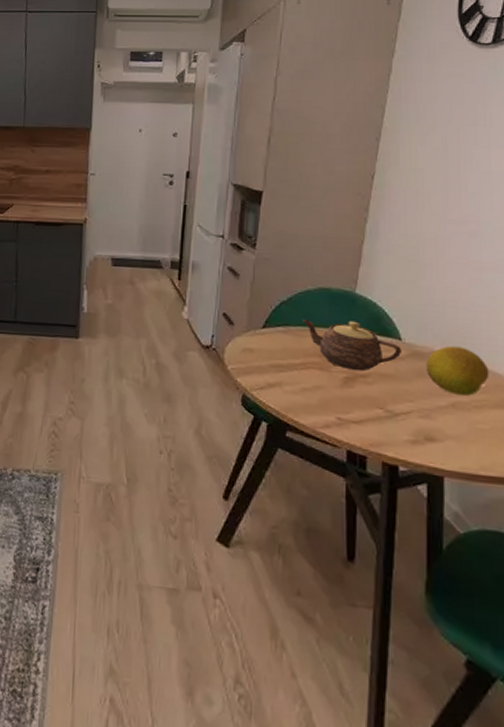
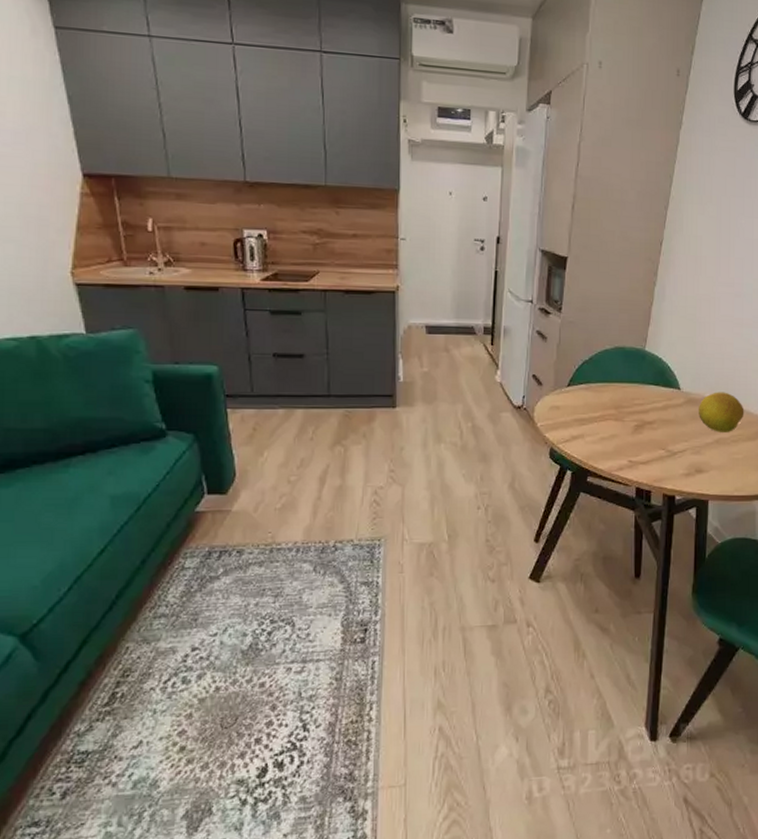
teapot: present [303,318,403,372] -> none [602,375,681,419]

